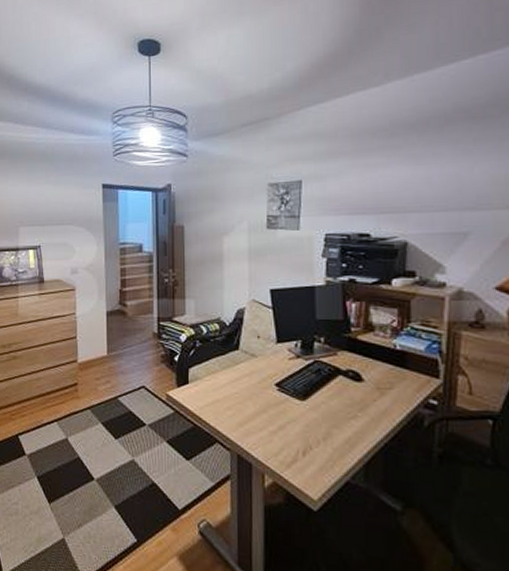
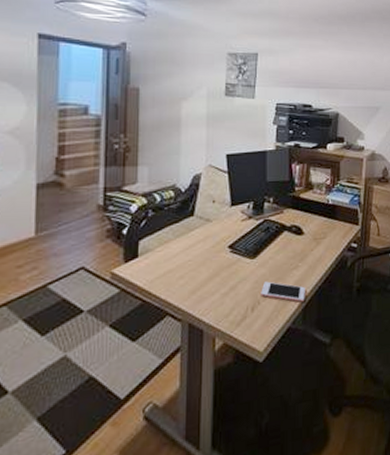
cell phone: none [313,427,367,457] -> present [261,281,305,302]

